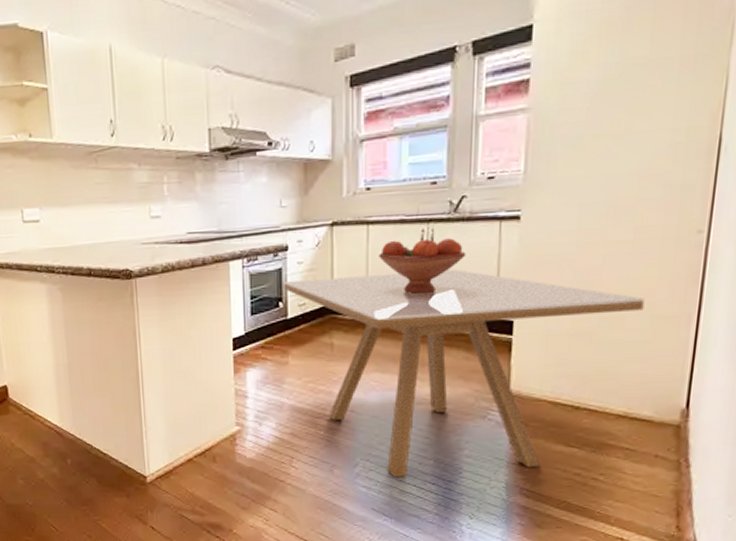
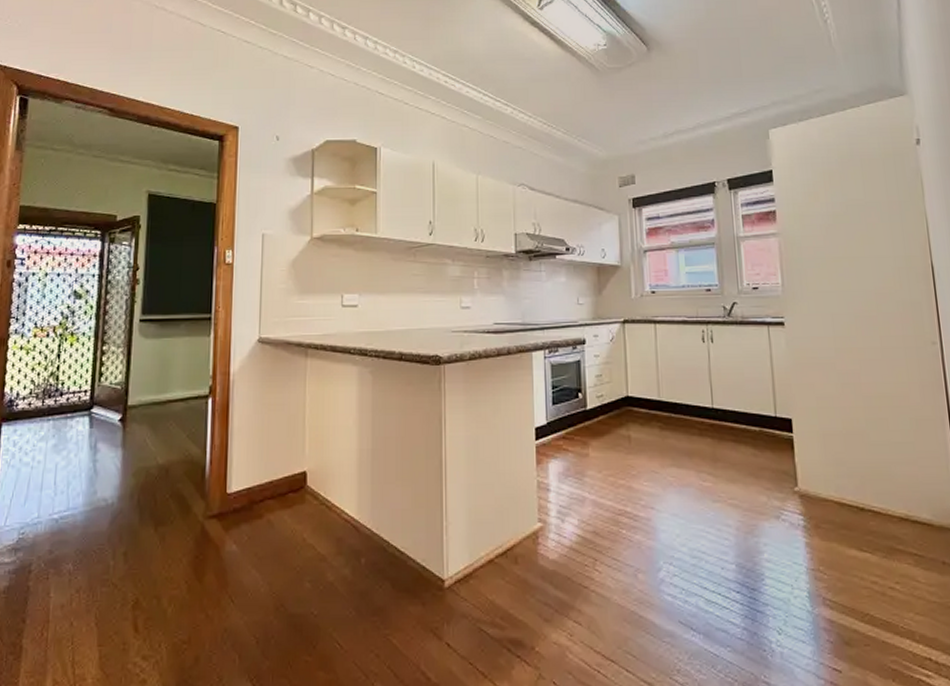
dining table: present [283,269,645,477] -> none [582,368,903,584]
fruit bowl: present [379,238,466,295] -> none [666,339,743,391]

